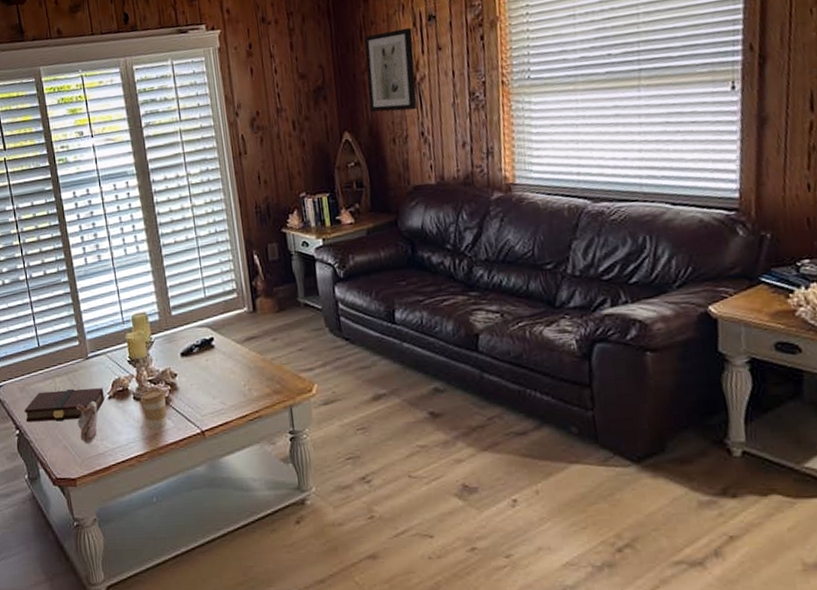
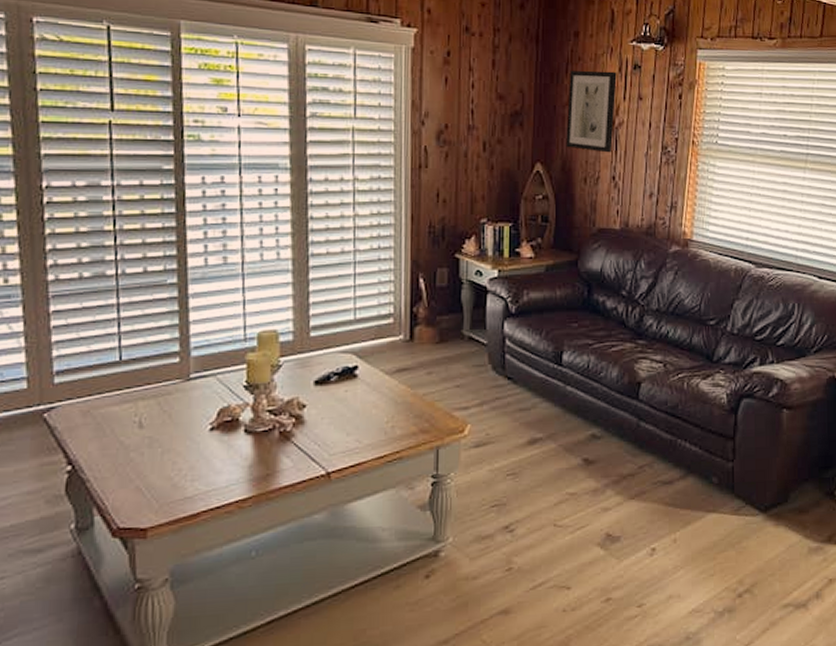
book: present [24,388,105,423] -> none [84,416,205,456]
seashell: present [76,400,98,444] -> none [161,431,192,485]
coffee cup: present [140,388,167,430] -> none [253,420,288,470]

